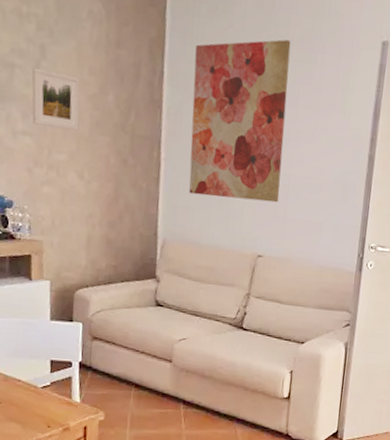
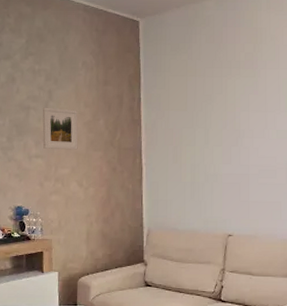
wall art: present [189,39,291,203] -> none [164,62,241,190]

